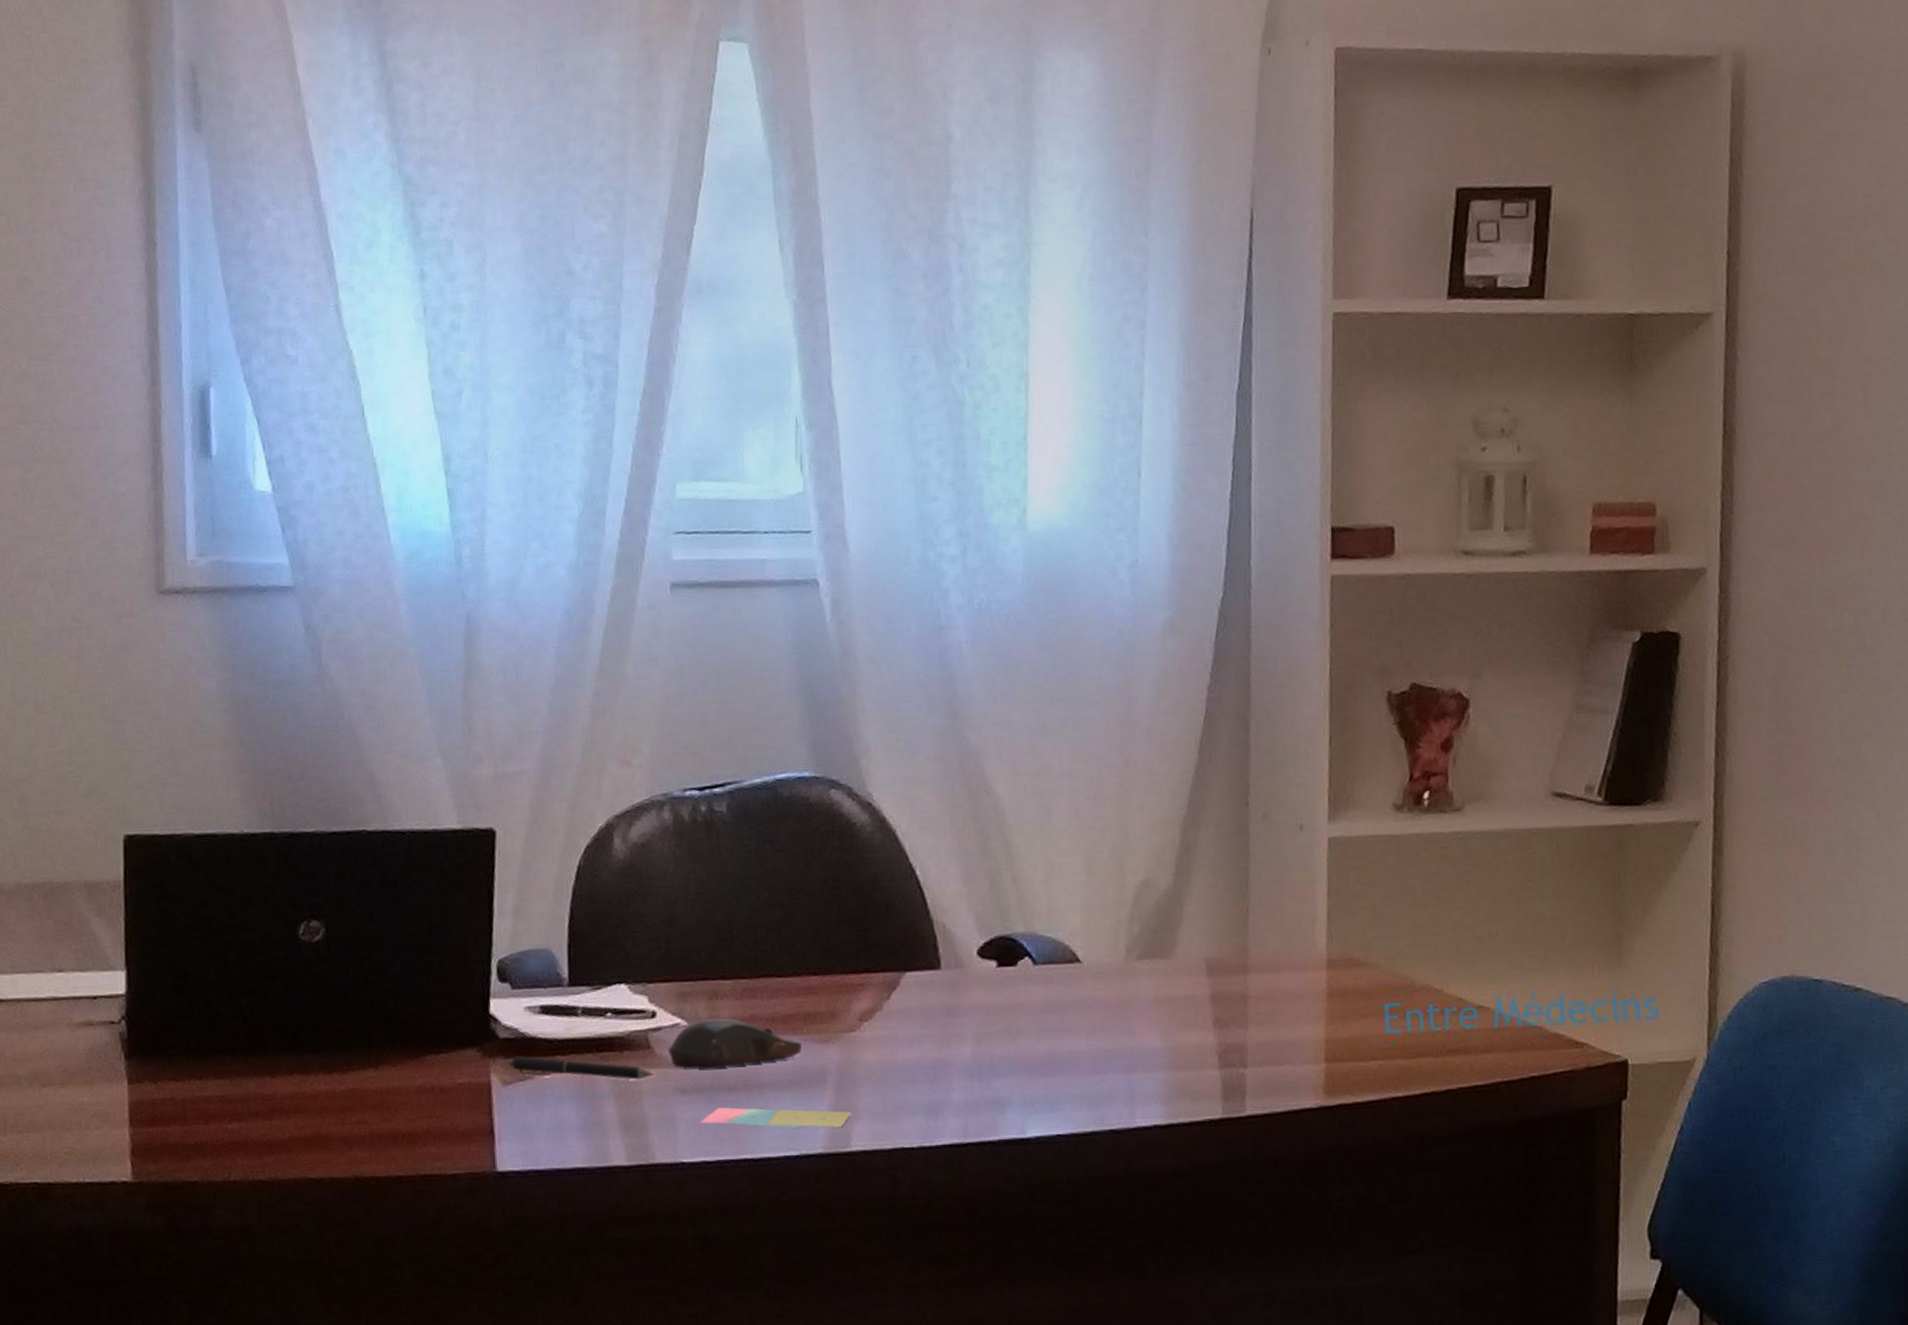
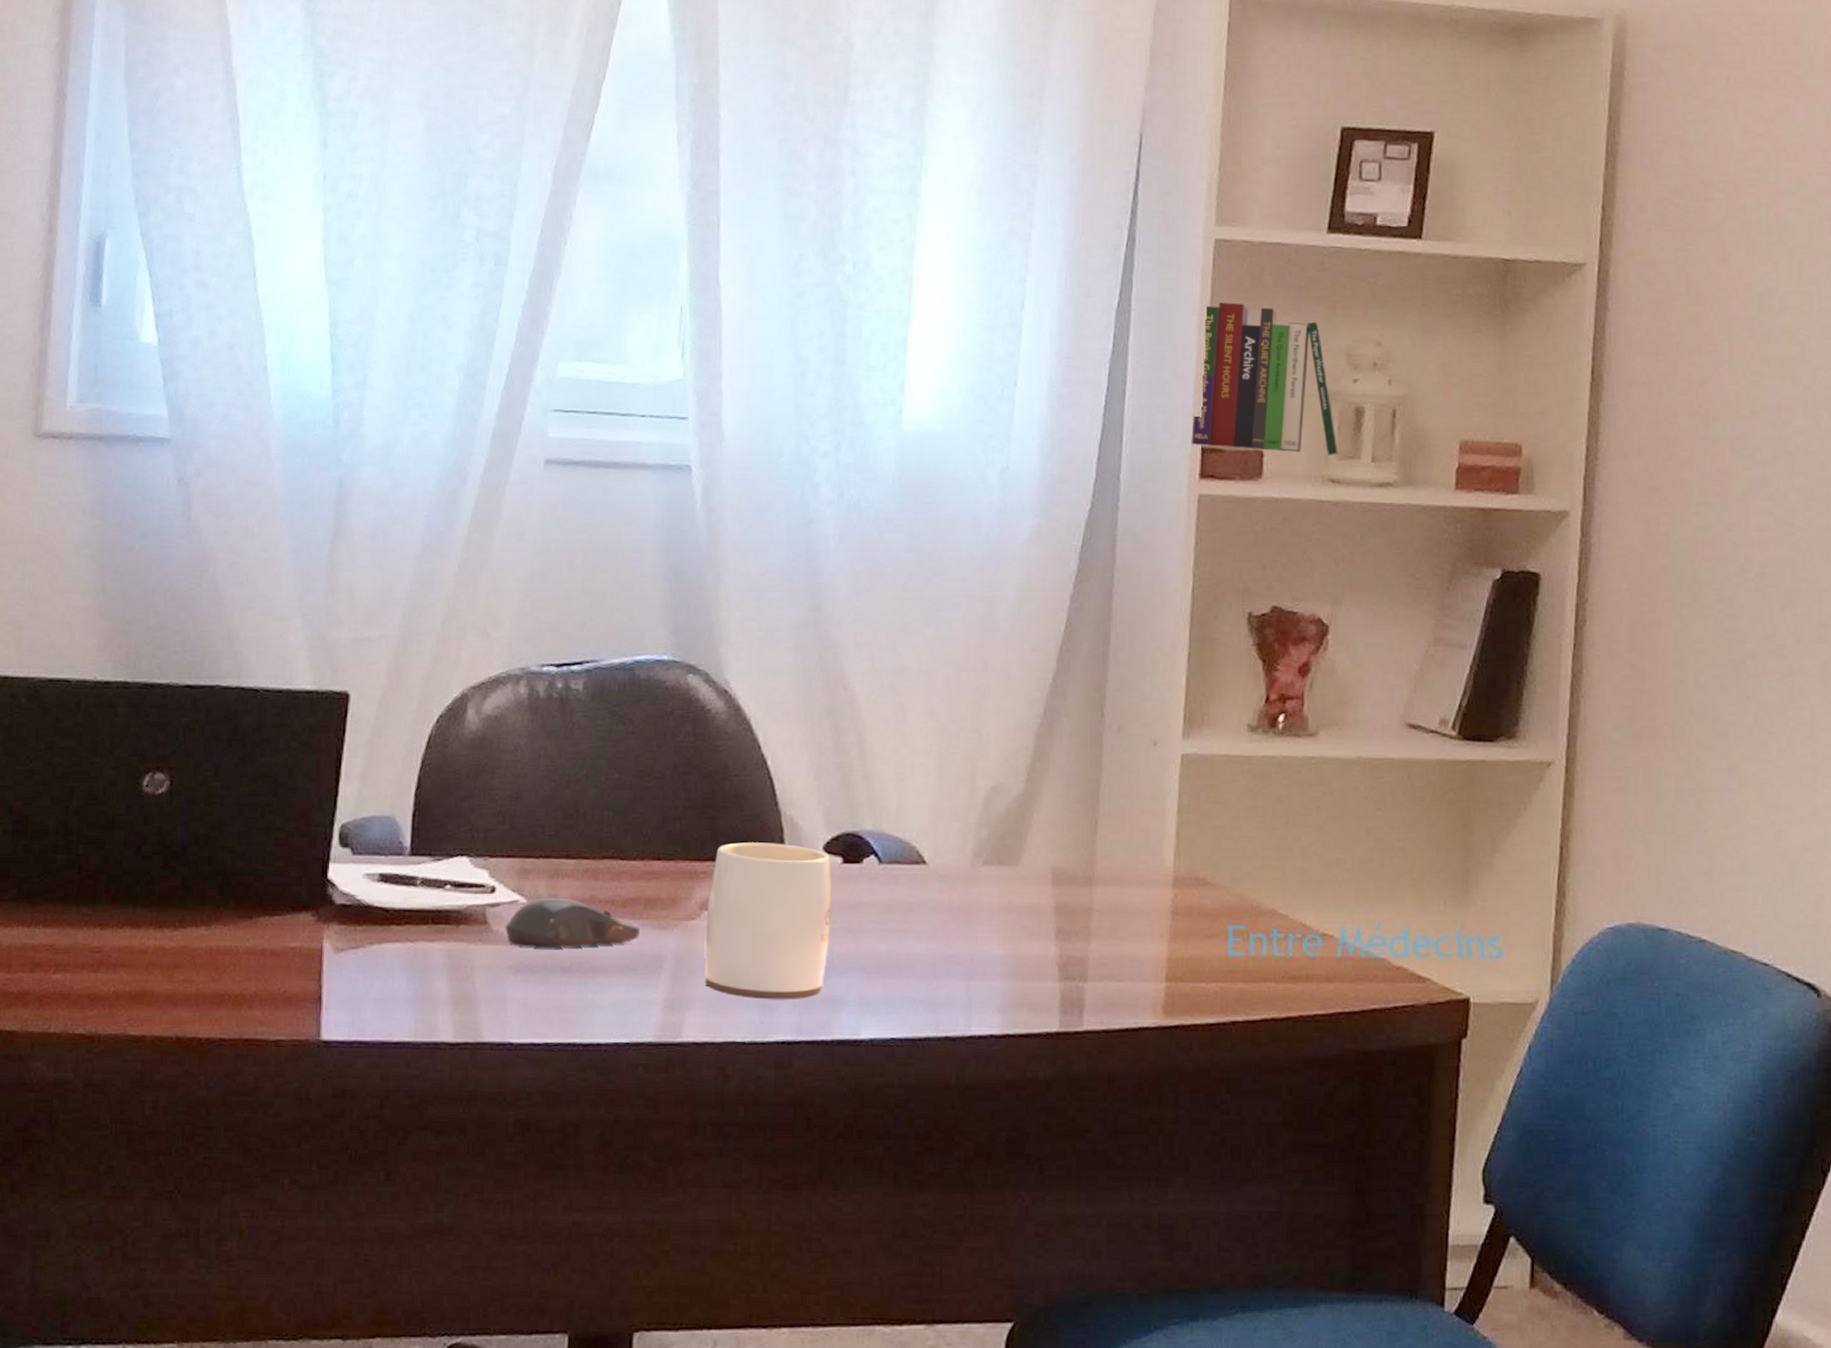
pen: present [508,1055,655,1080] -> none [342,922,490,955]
sticky notes: present [700,1107,852,1128] -> none [531,988,686,1016]
mug: none [866,951,990,1106] -> present [705,842,832,1000]
books: none [1320,377,1470,527] -> present [1191,302,1338,455]

